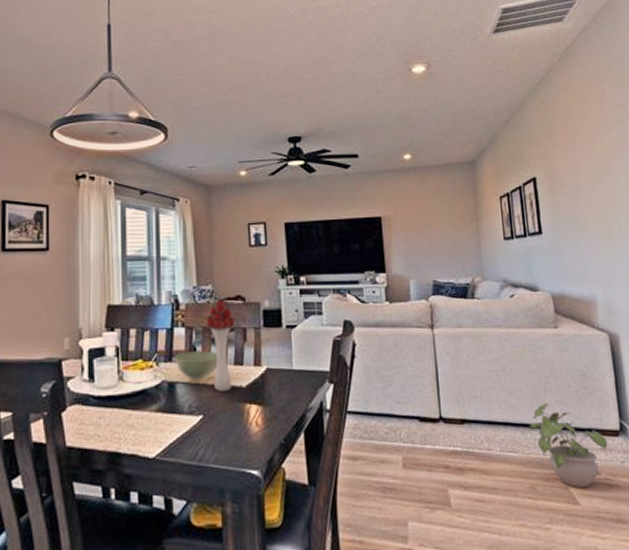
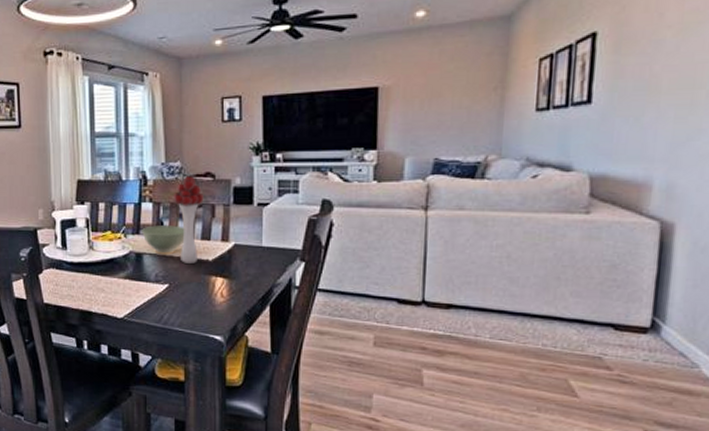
potted plant: present [529,404,608,488] -> none [530,294,630,382]

